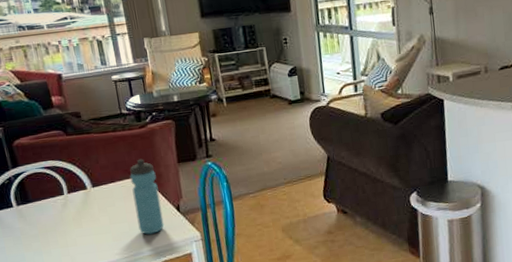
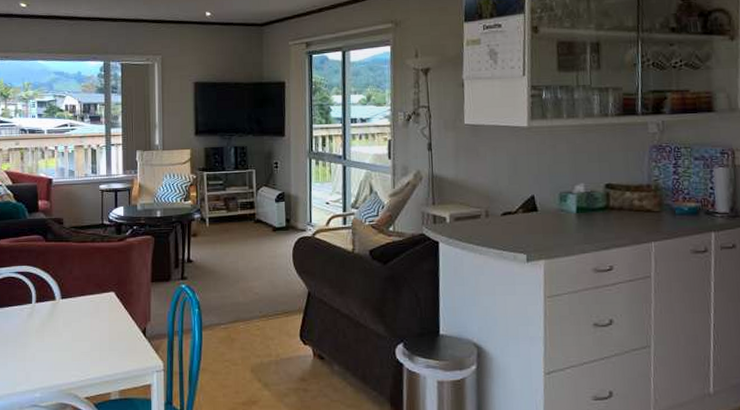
water bottle: present [130,158,164,235] -> none [100,273,127,359]

